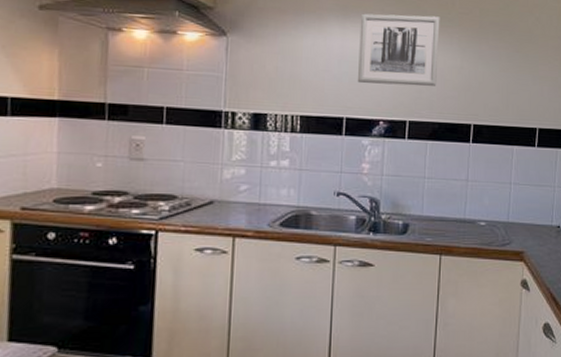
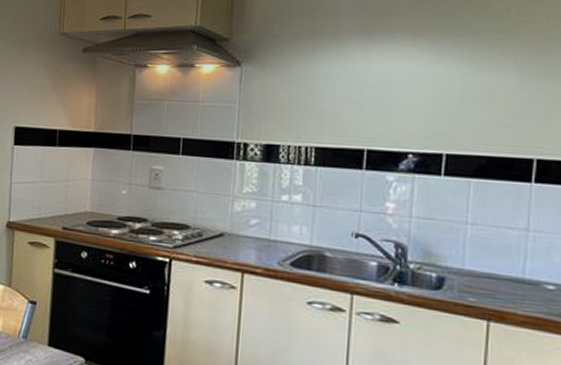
wall art: present [357,13,440,86] -> none [381,28,489,113]

